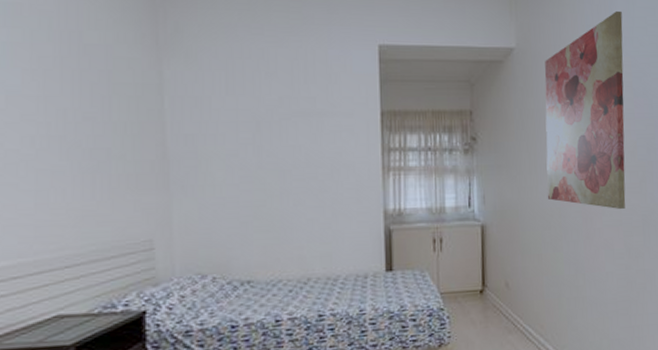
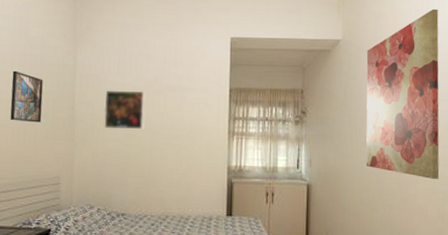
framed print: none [63,93,117,167] -> present [10,70,43,123]
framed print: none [210,119,269,170] -> present [104,91,146,129]

